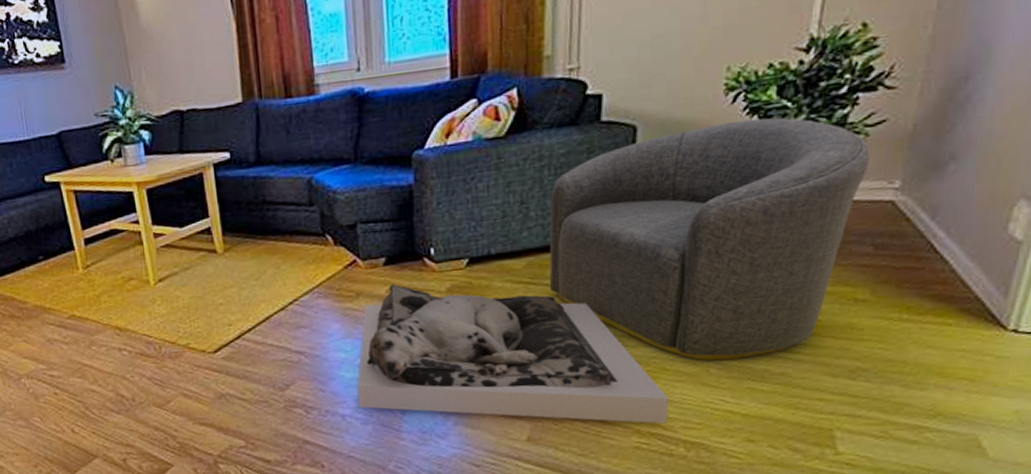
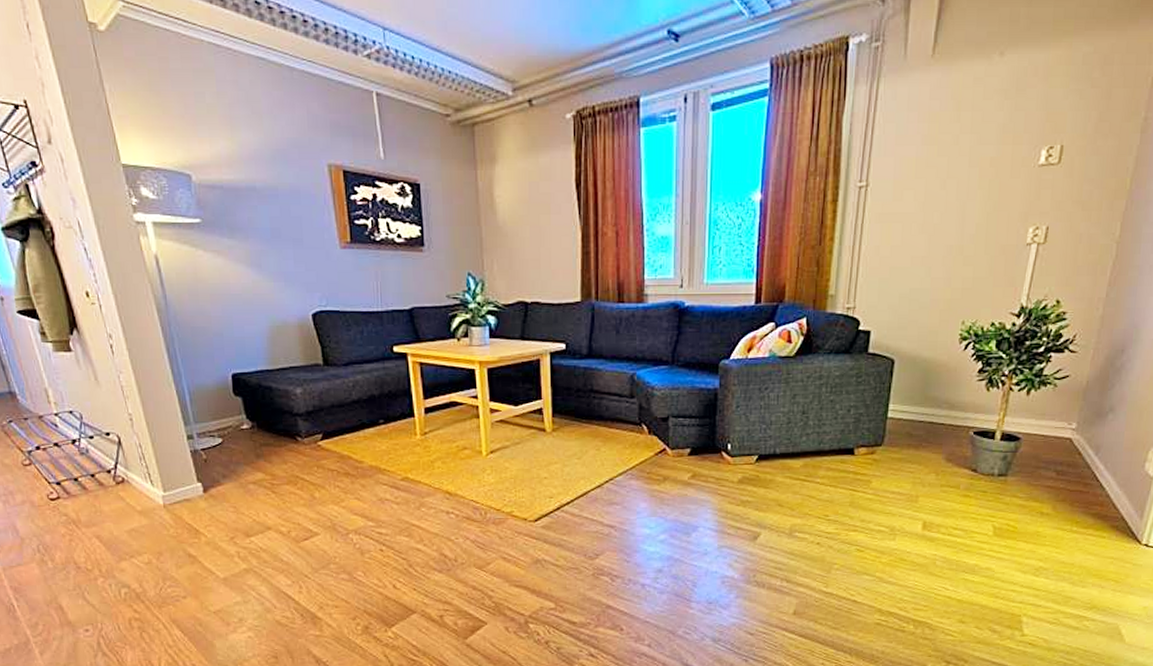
dog bed: present [356,283,669,424] -> none [657,472,904,605]
armchair: present [549,117,870,361] -> none [819,364,1057,555]

